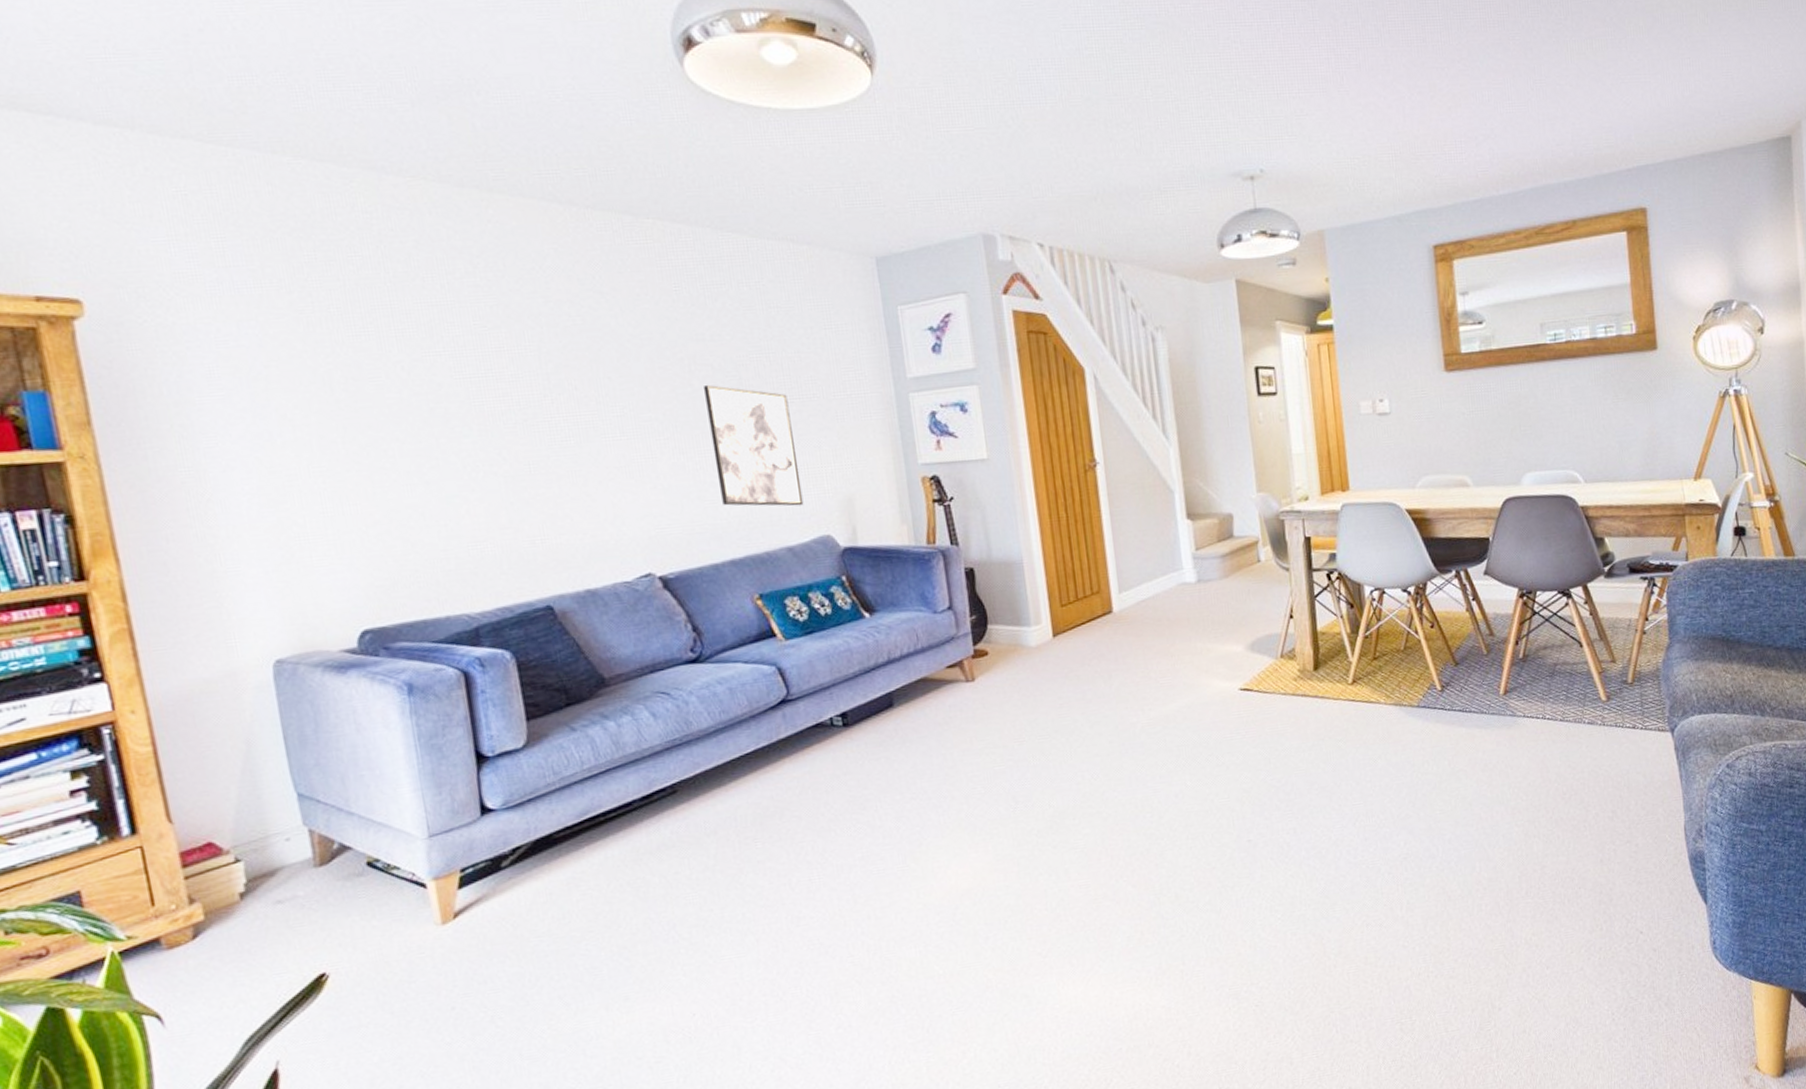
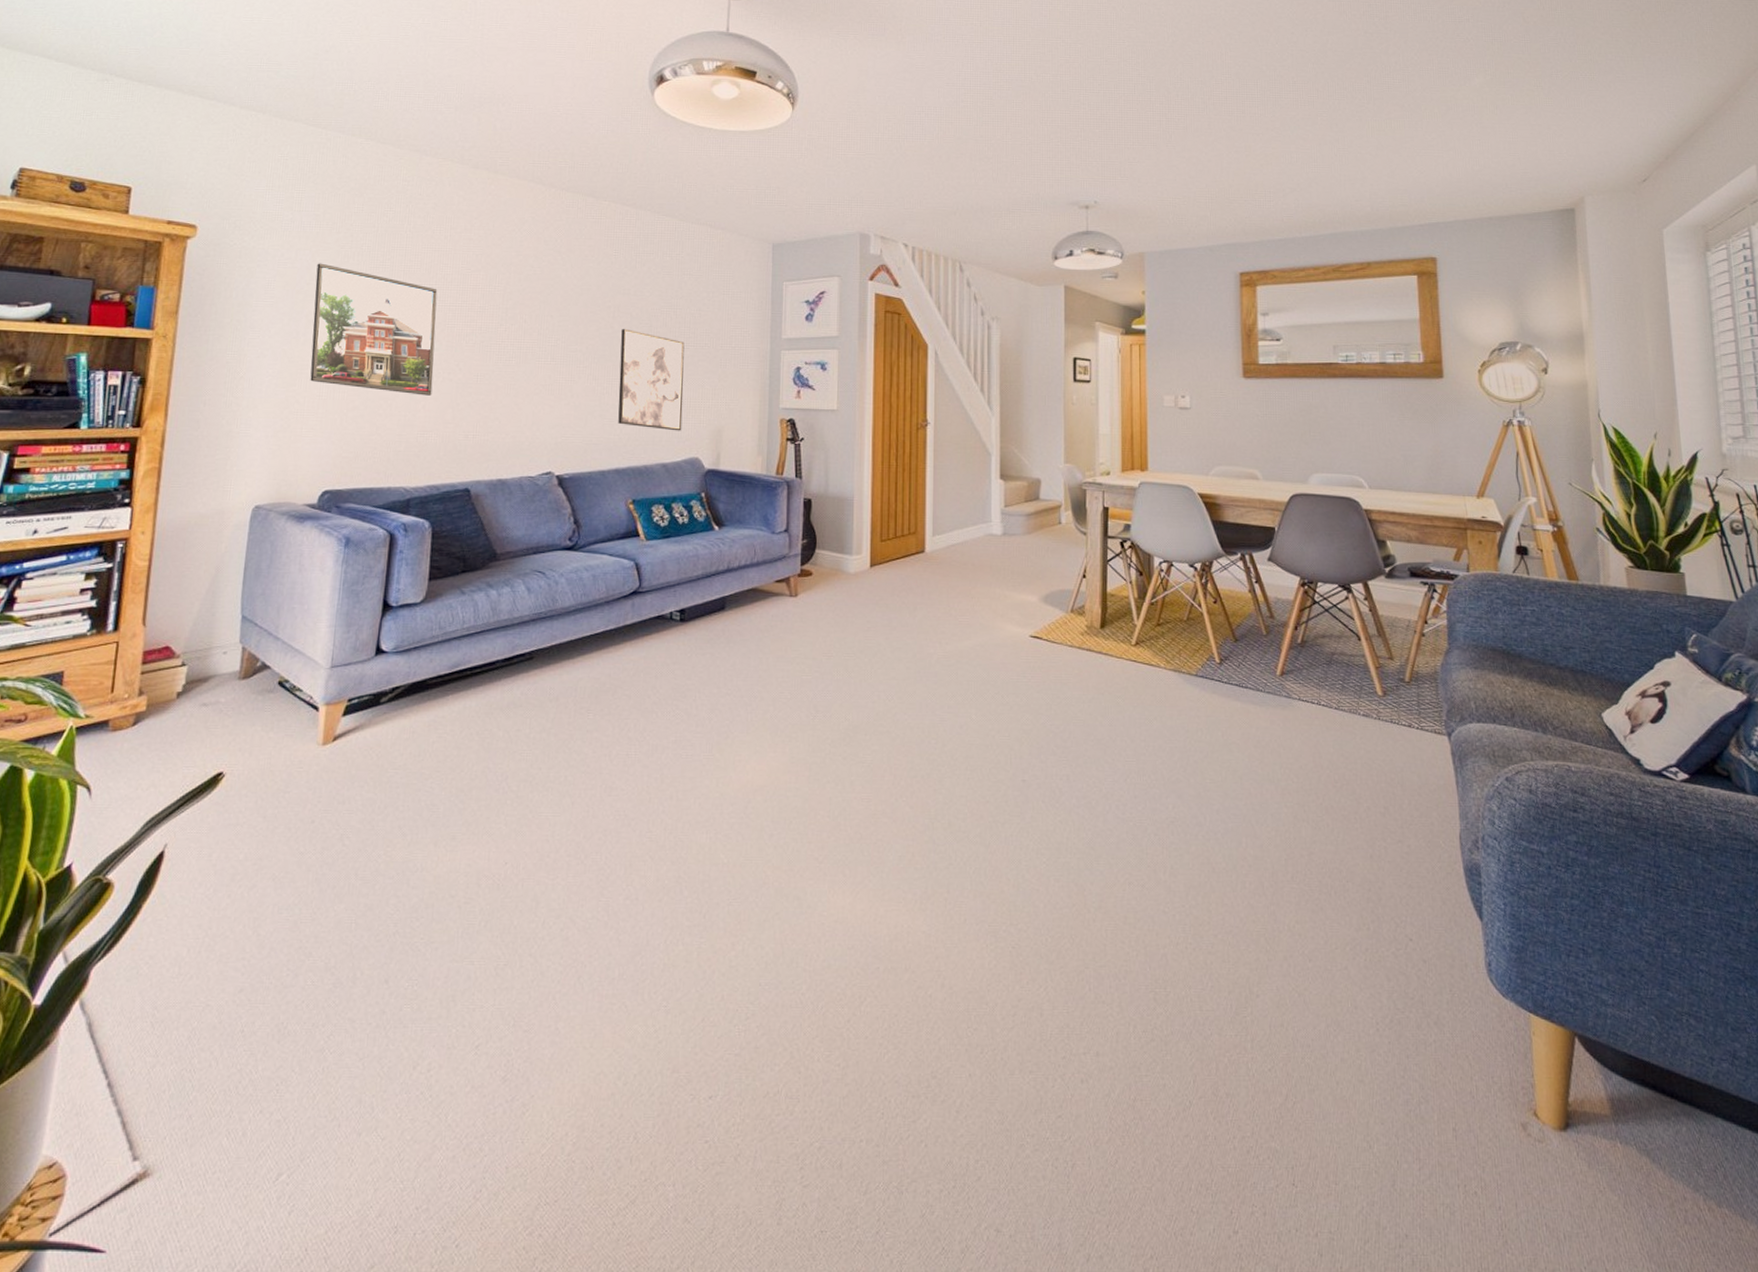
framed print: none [271,336,475,498] -> present [310,263,438,396]

